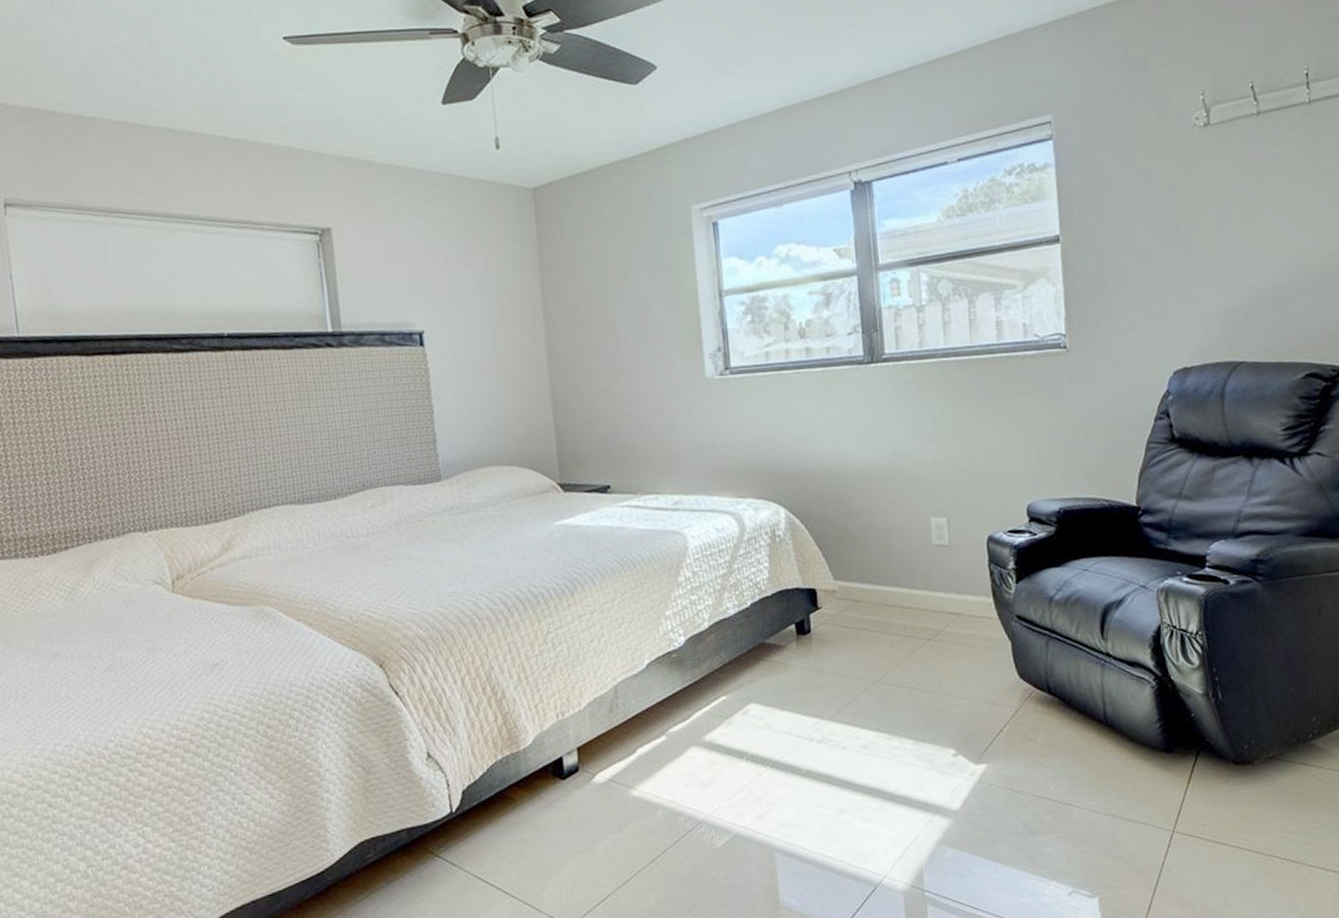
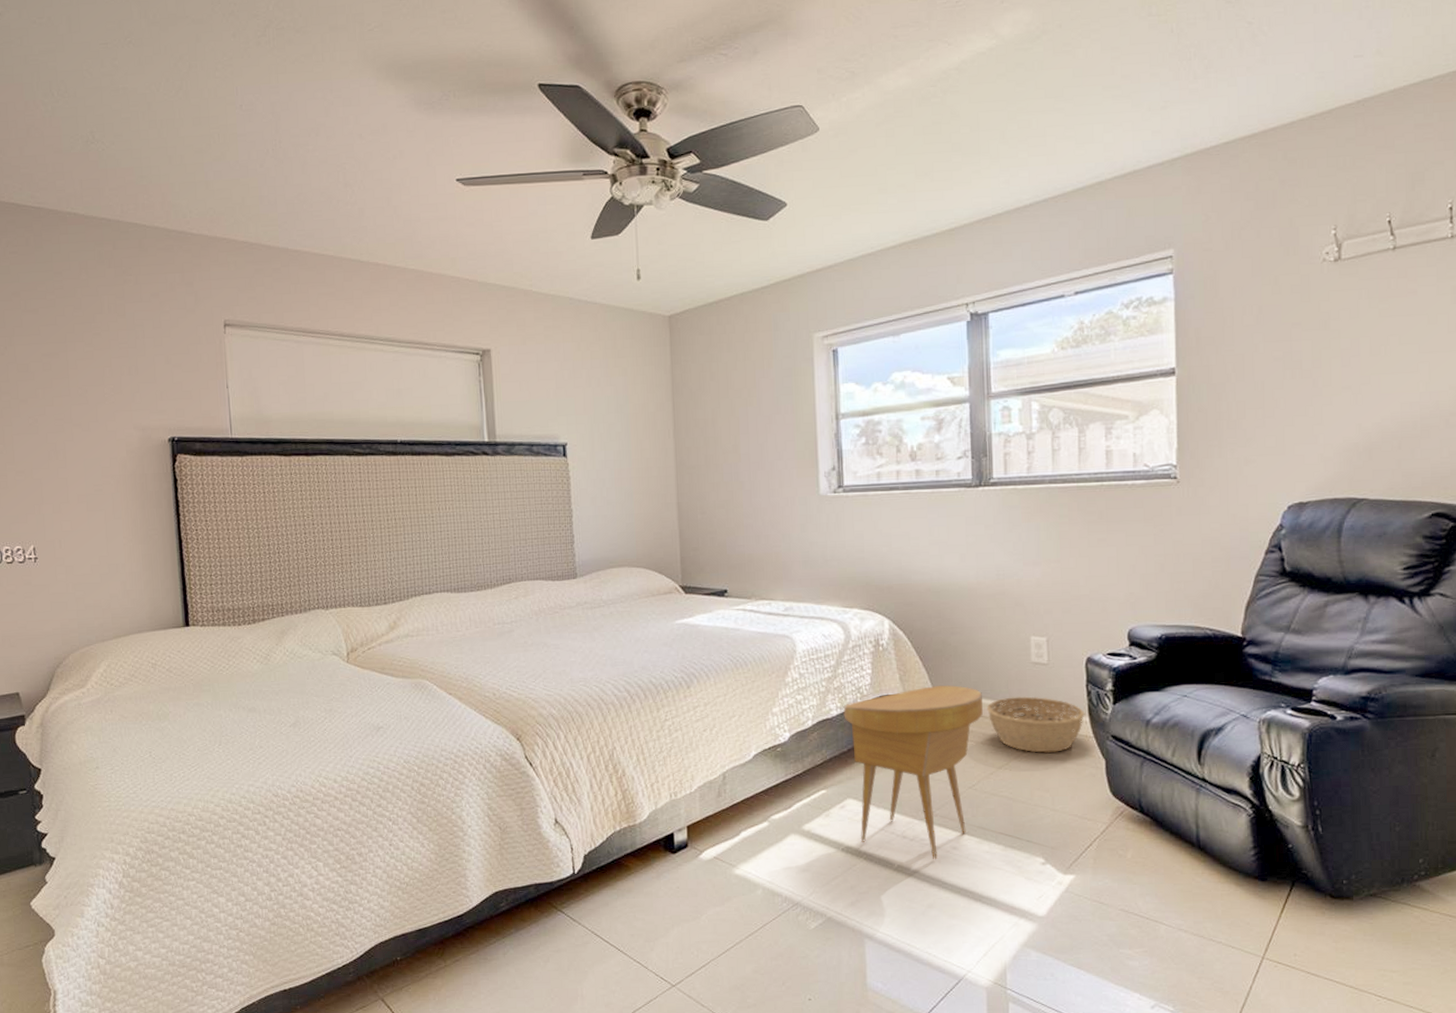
side table: none [741,574,886,761] -> present [843,685,983,860]
basket: none [889,580,989,640] -> present [986,696,1085,753]

